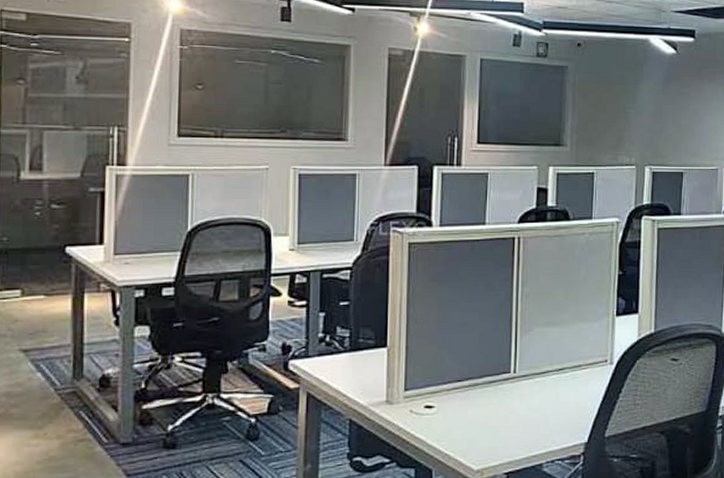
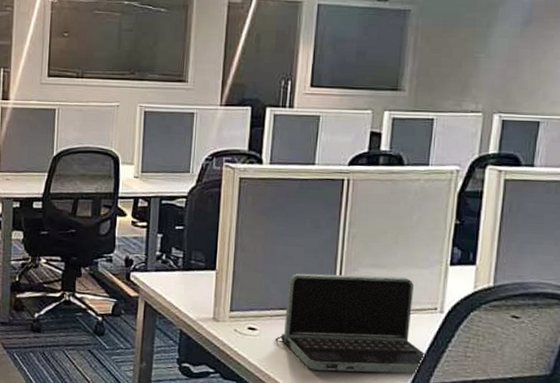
laptop: none [454,333,600,442] -> present [275,273,426,374]

